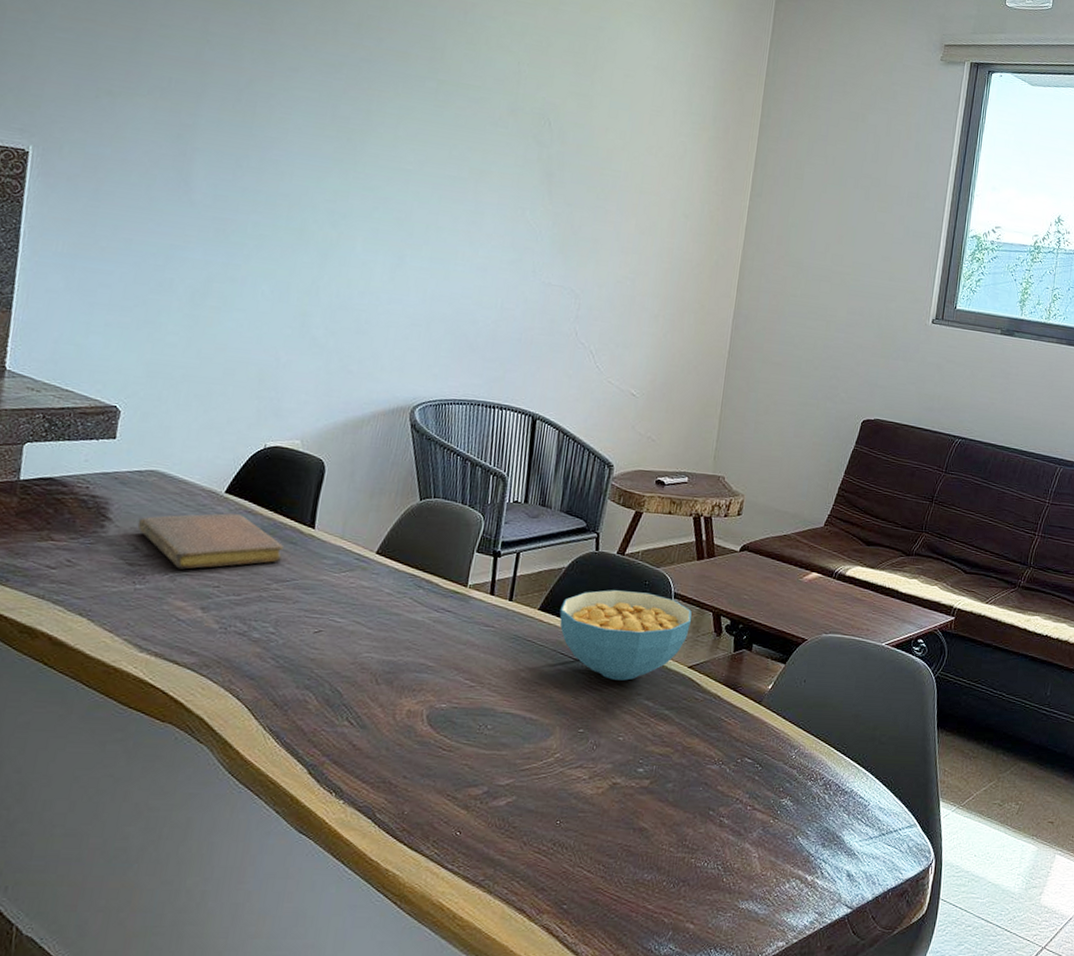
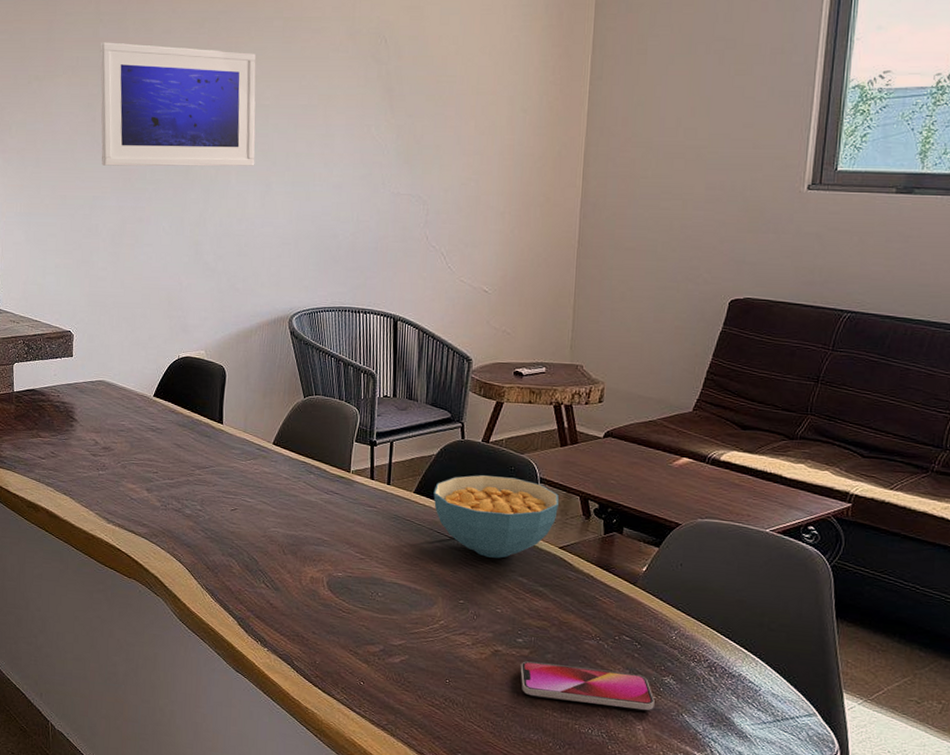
notebook: present [137,513,285,570] -> none [95,413,202,459]
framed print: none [187,66,401,235] -> present [100,42,256,167]
smartphone: none [638,793,772,837] -> present [520,661,655,711]

